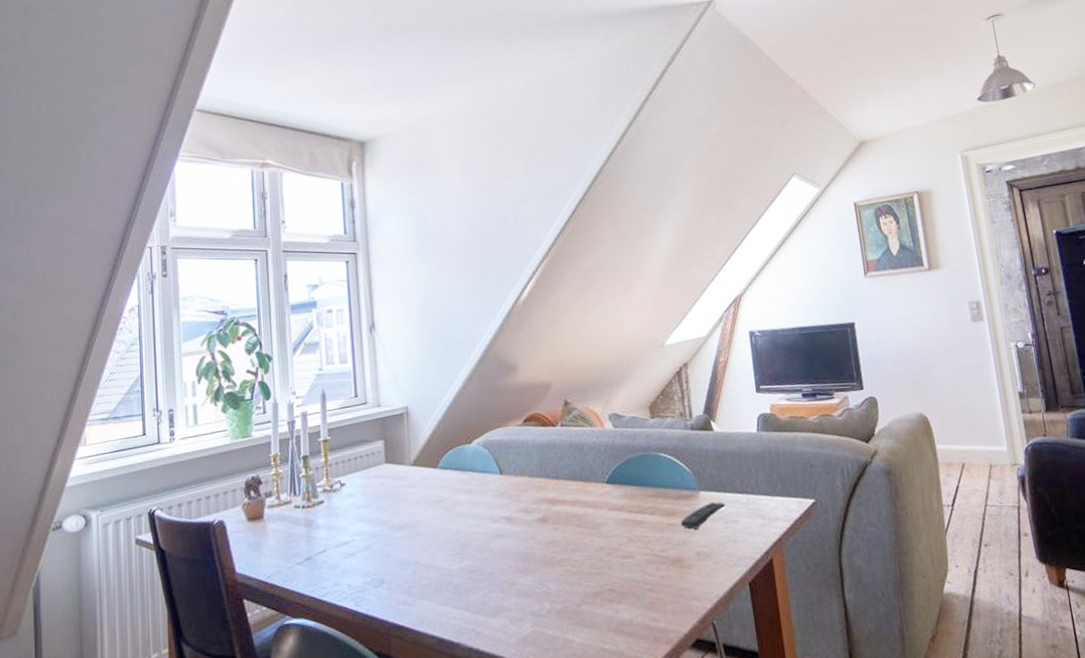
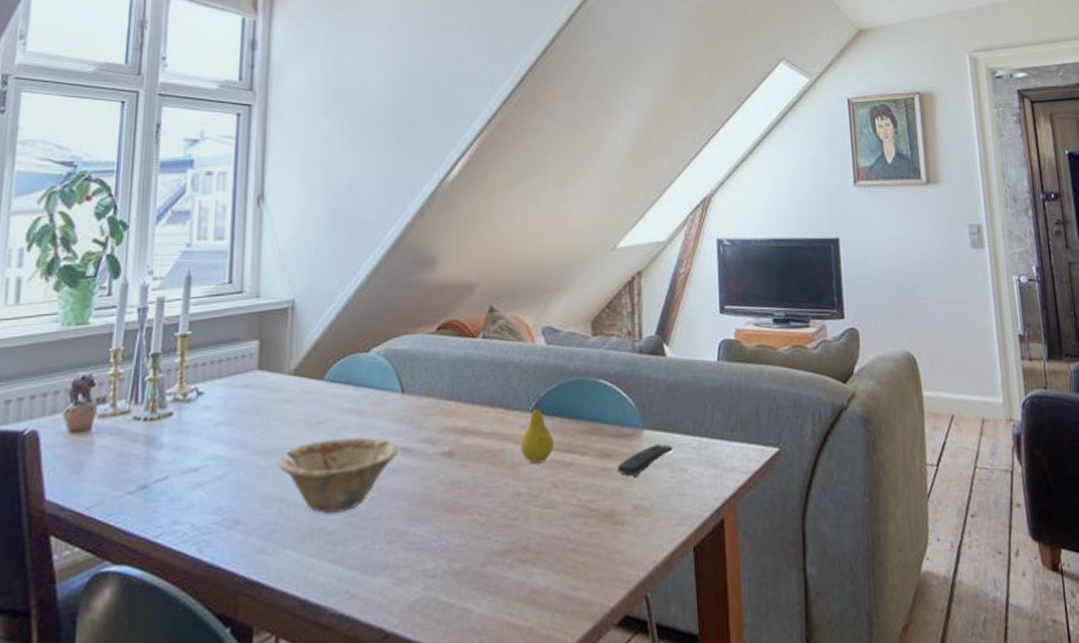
dish: none [408,510,503,572] -> present [277,437,399,513]
fruit: none [599,468,627,524] -> present [520,394,554,464]

